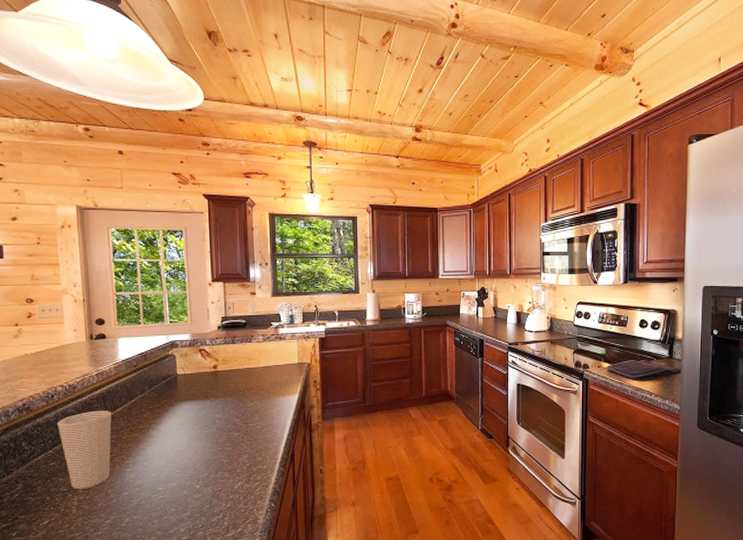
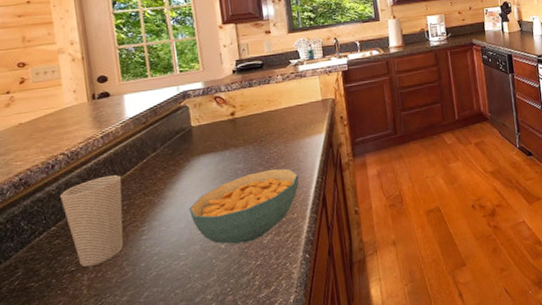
cereal bowl: none [170,422,271,486] -> present [189,168,299,244]

